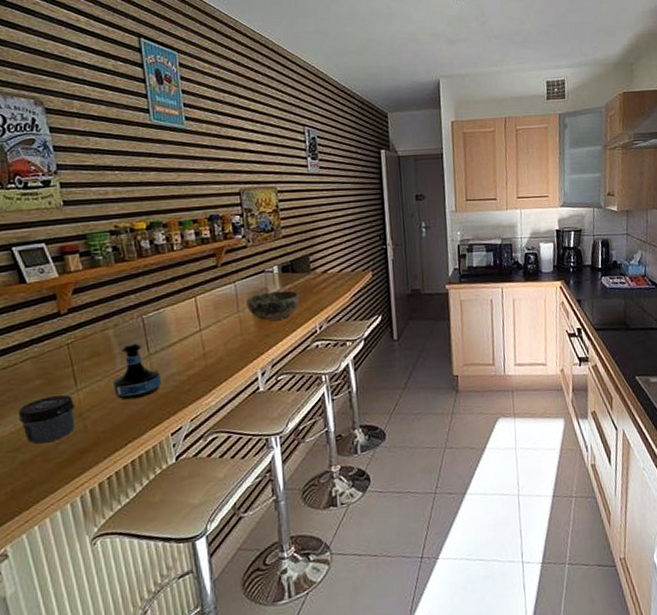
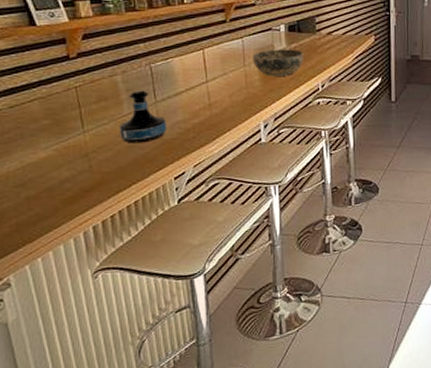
jar: present [19,395,75,444] -> none [25,136,81,181]

